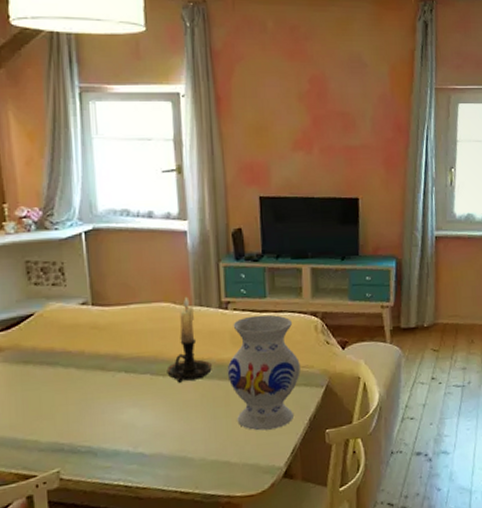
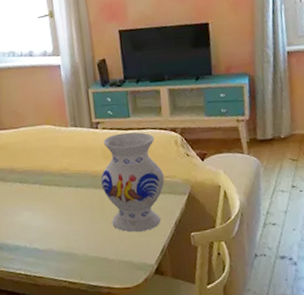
candle holder: present [166,296,212,383] -> none [51,119,88,191]

